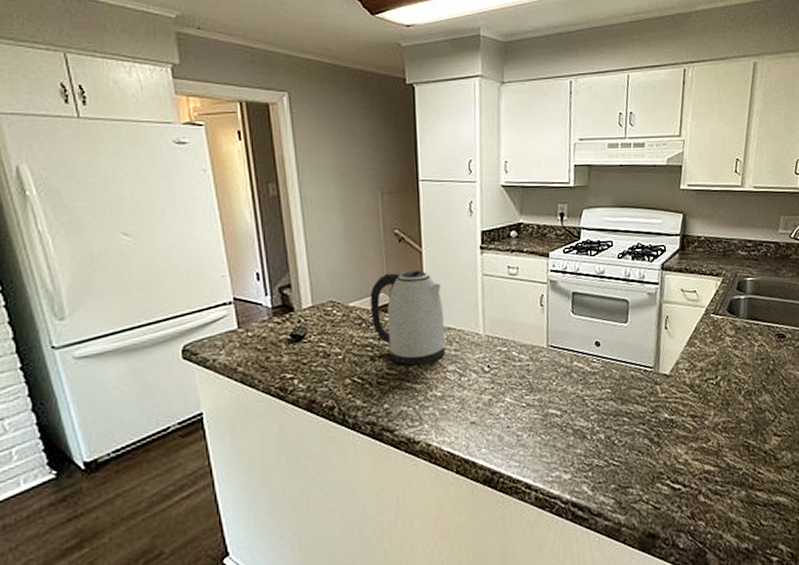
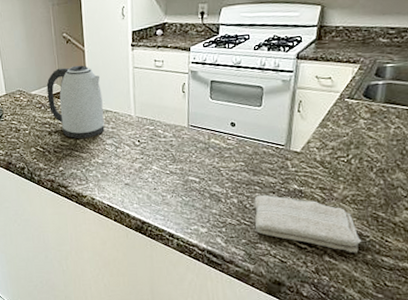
washcloth: none [623,426,736,491] -> present [254,194,362,253]

